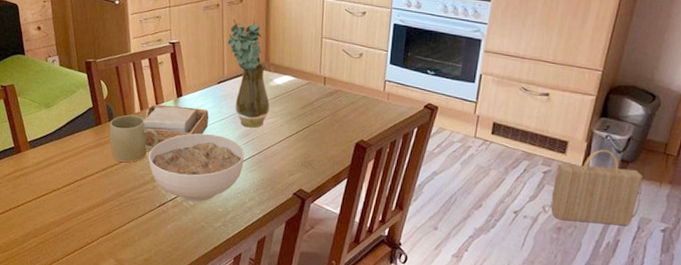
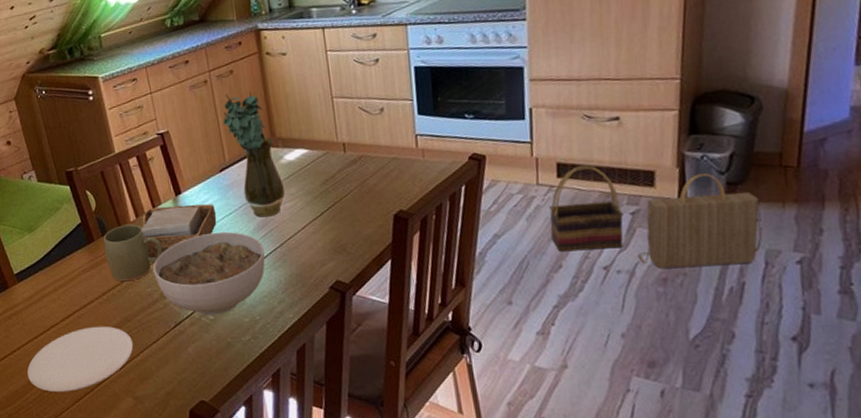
plate: none [27,195,122,247] -> present [27,326,134,393]
basket: none [477,127,537,198] -> present [549,165,623,252]

